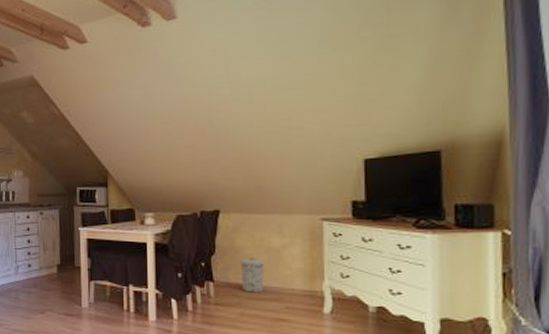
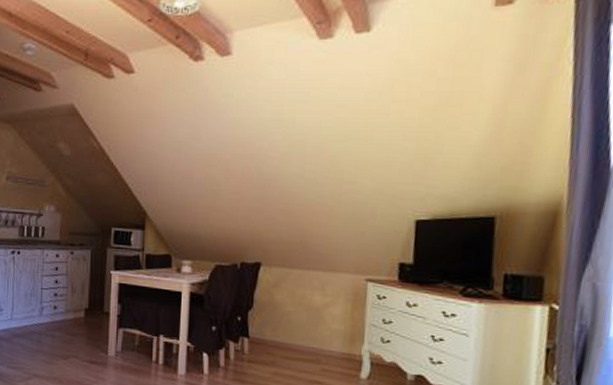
trash can: present [240,257,264,293] -> none [278,315,303,353]

